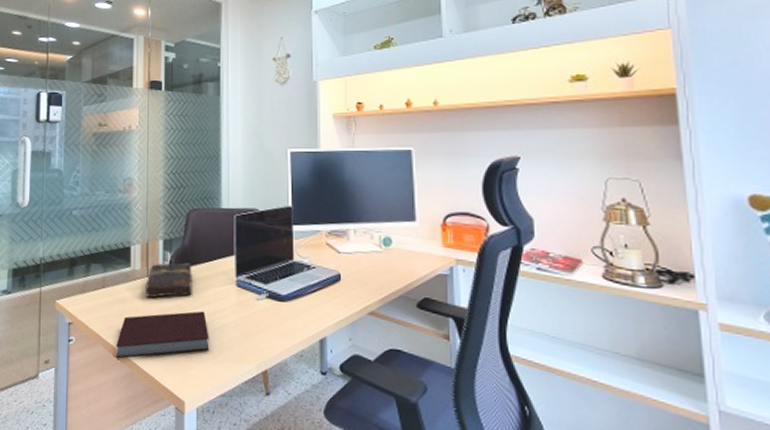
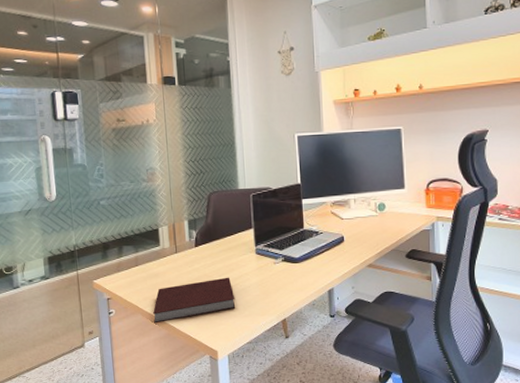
book: present [145,263,192,298] -> none [175,238,217,270]

